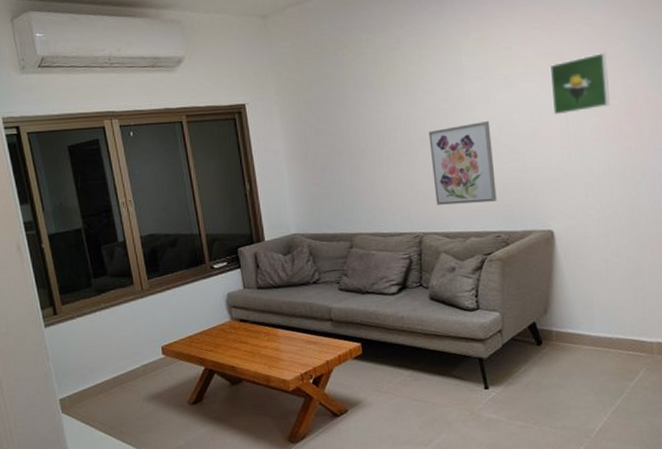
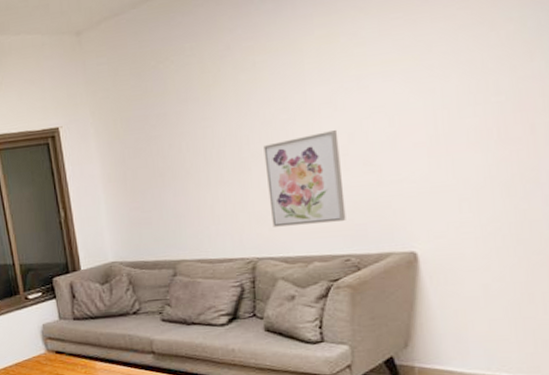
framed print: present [549,53,610,115] -> none [413,40,493,119]

